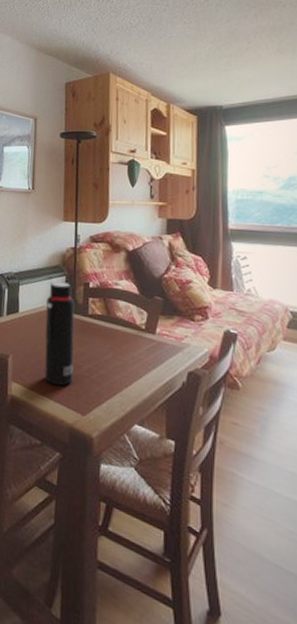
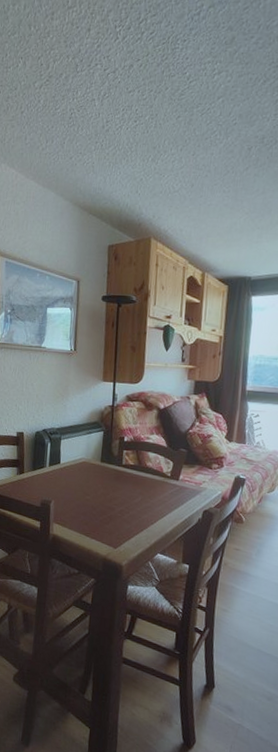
water bottle: present [44,282,75,386] -> none [82,436,111,525]

